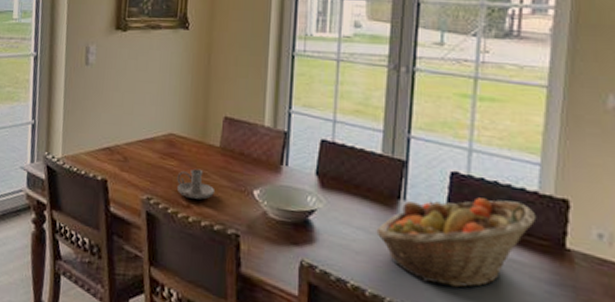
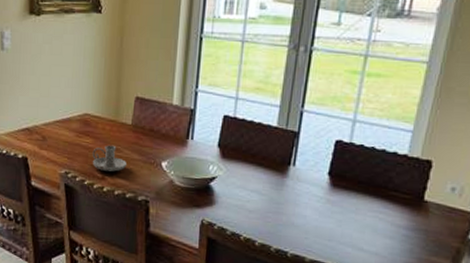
fruit basket: present [376,197,537,288] -> none [268,161,404,236]

